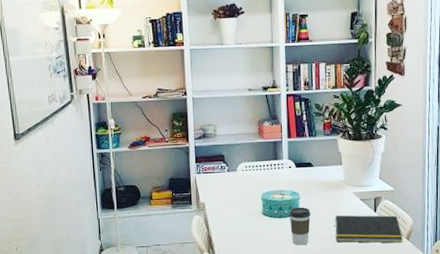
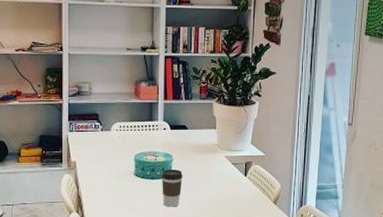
notepad: present [334,215,403,243] -> none [205,178,271,207]

